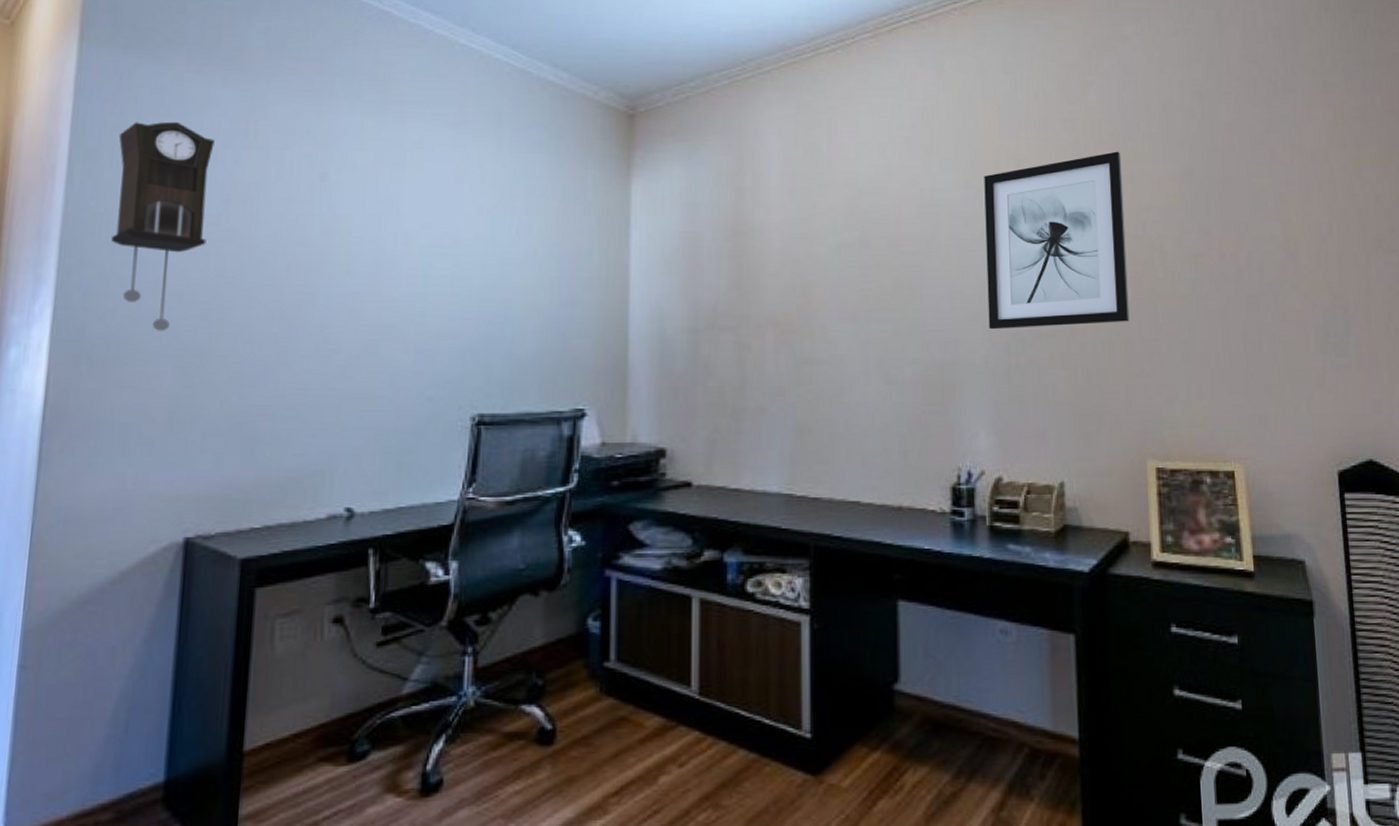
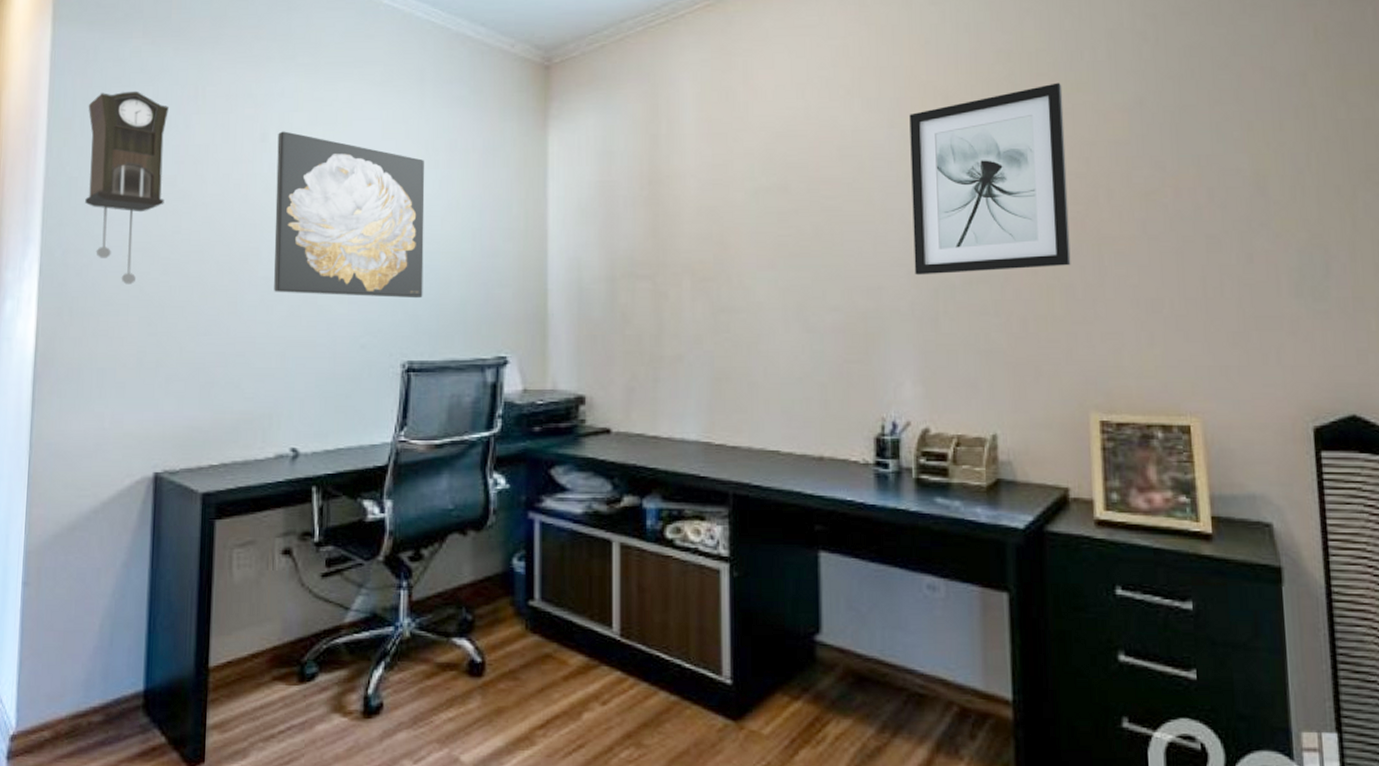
wall art: none [330,171,500,349] -> present [274,131,425,299]

